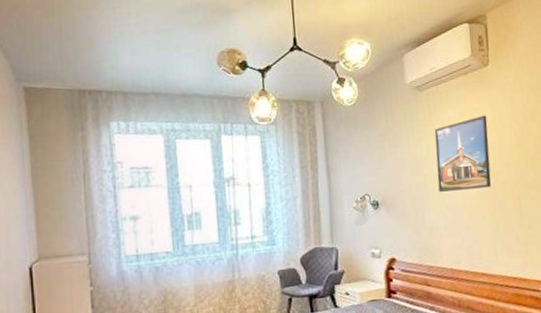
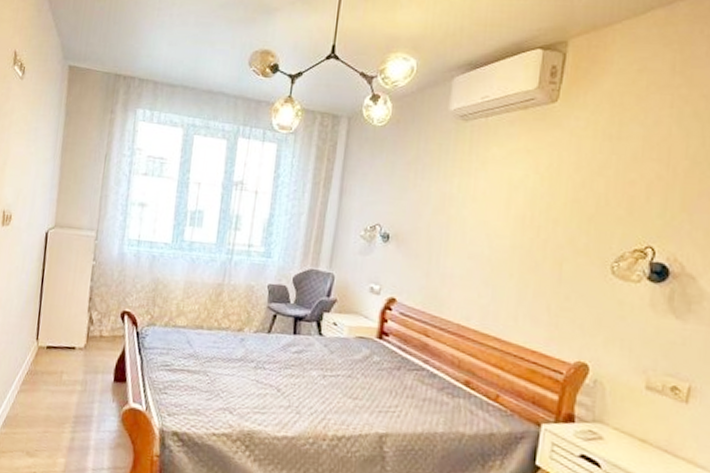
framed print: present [434,115,492,192] -> none [462,159,541,243]

